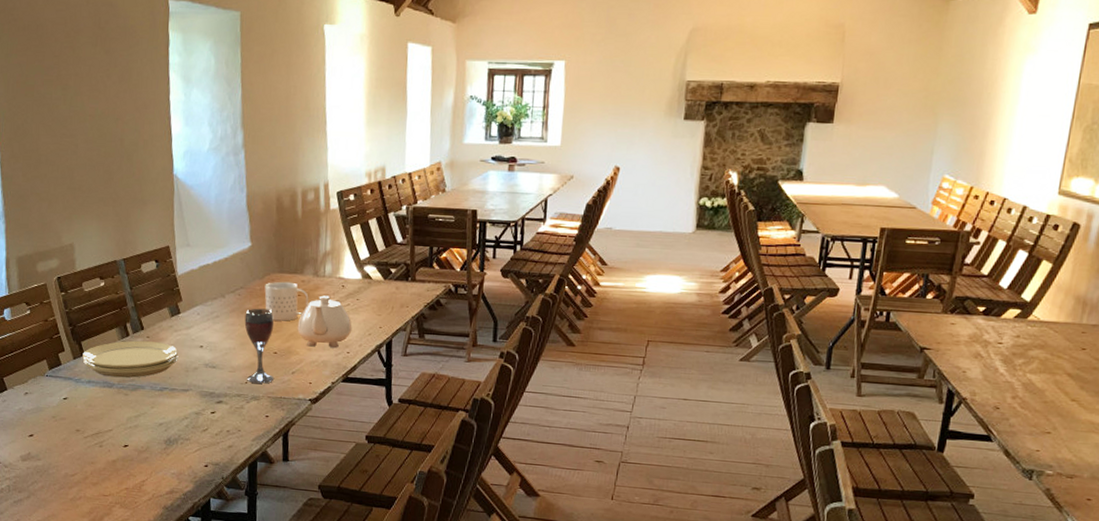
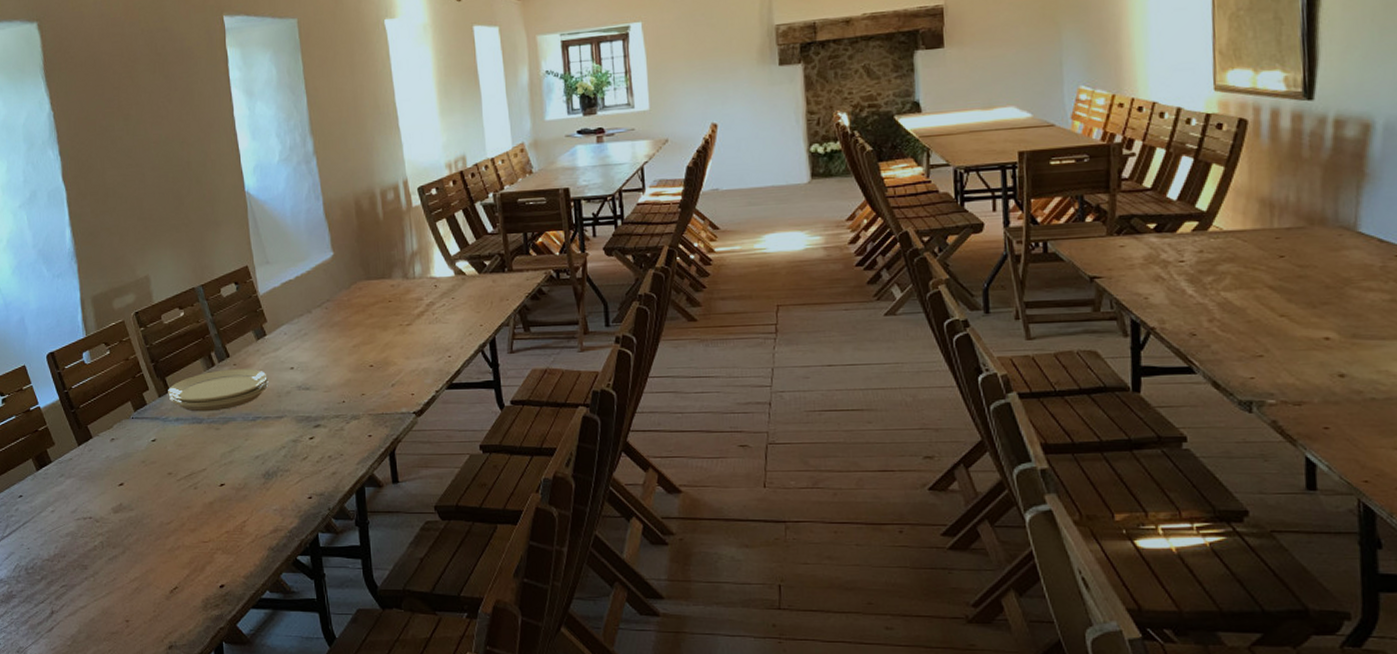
cup: present [244,308,275,384] -> none [334,320,374,401]
mug: present [264,281,309,321] -> none [352,288,401,331]
teapot: present [297,295,352,348] -> none [391,298,451,355]

